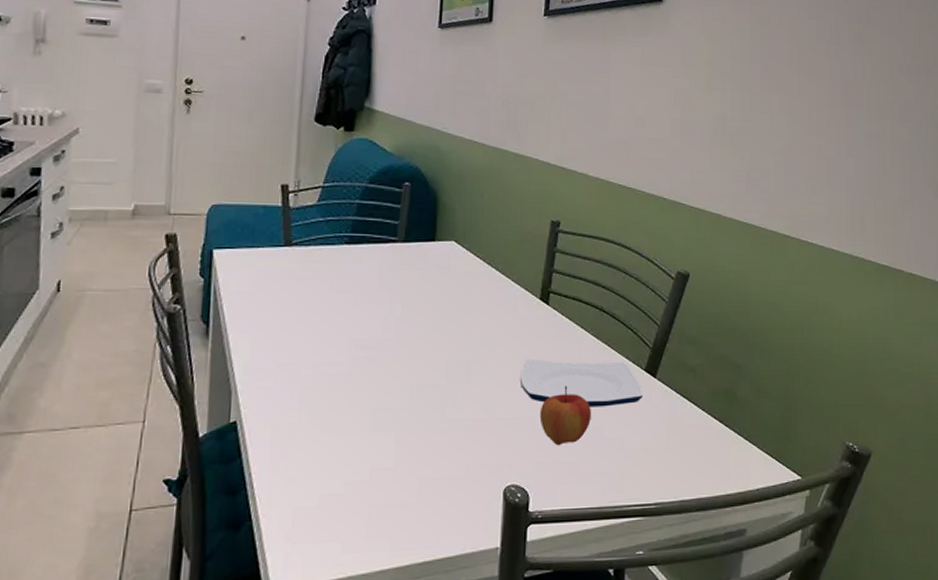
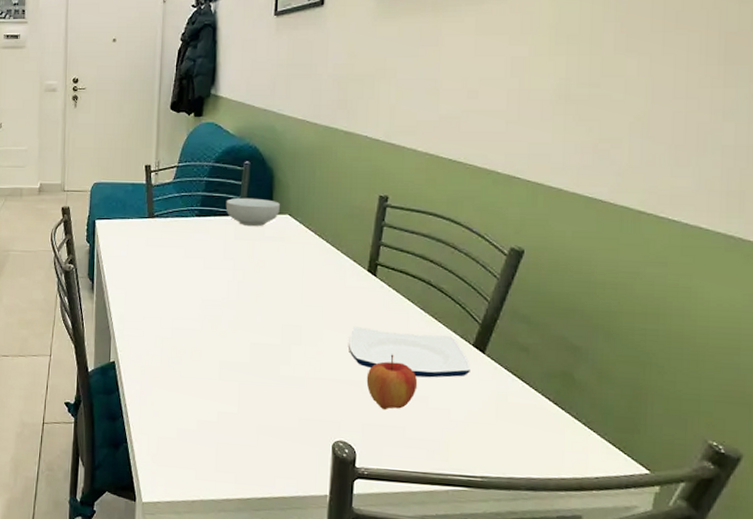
cereal bowl: none [381,222,445,255] -> present [225,197,280,227]

